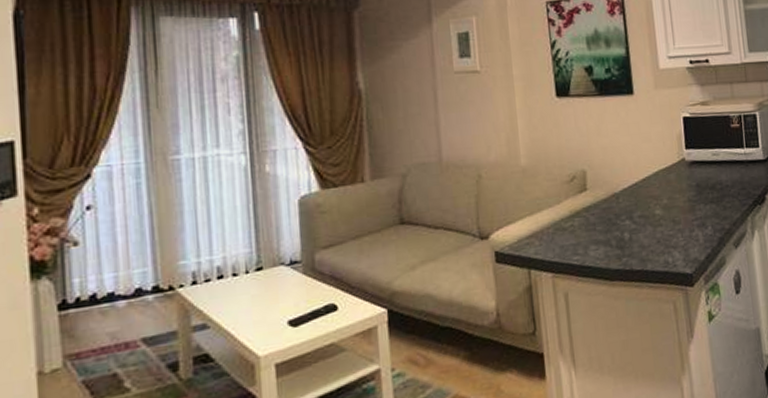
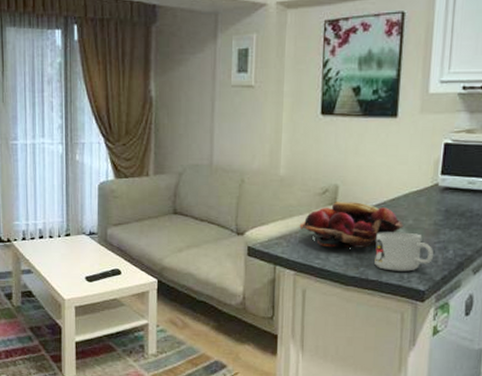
fruit basket: none [550,186,659,240] -> present [299,202,404,248]
mug: none [633,212,694,257] -> present [374,232,433,272]

